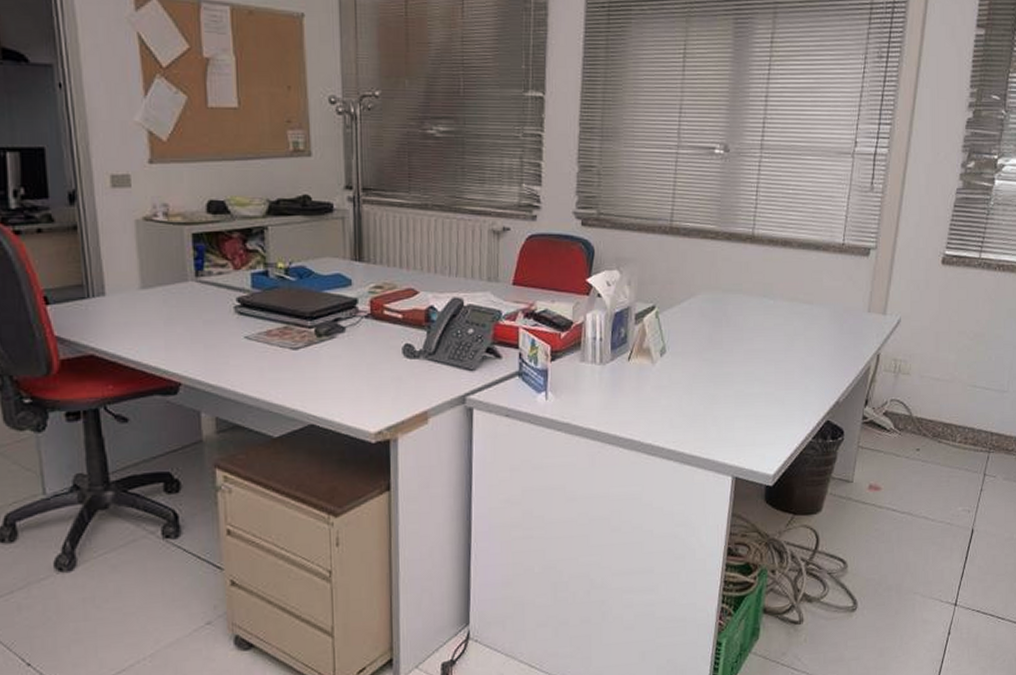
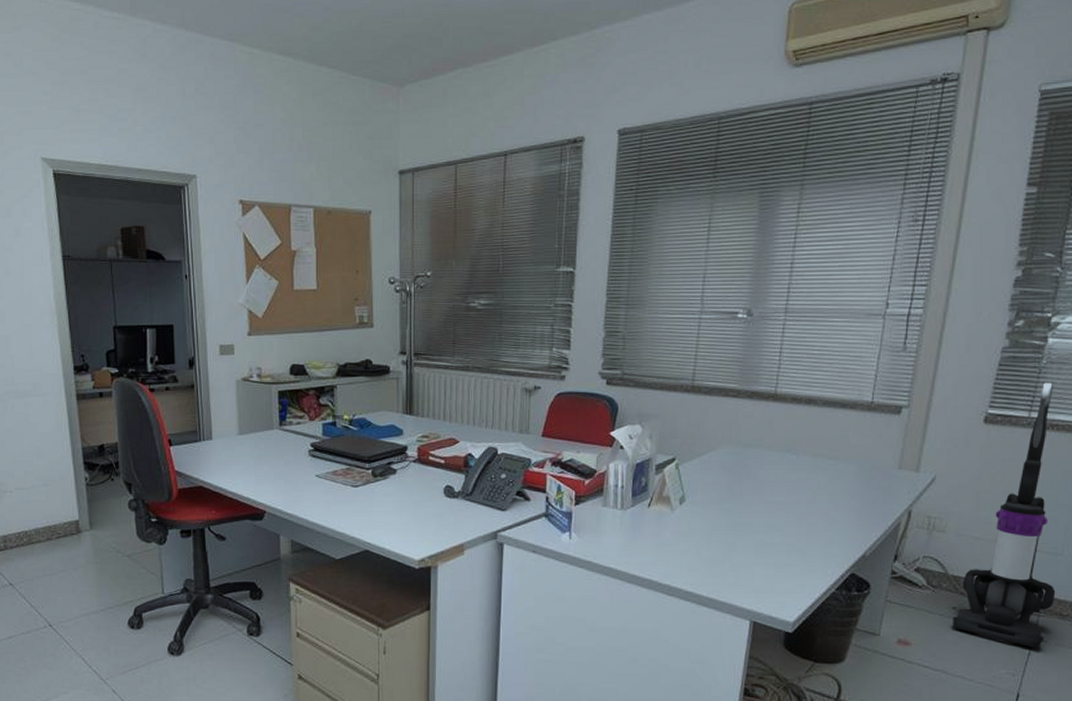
vacuum cleaner: none [917,223,1003,484] -> present [953,382,1056,648]

